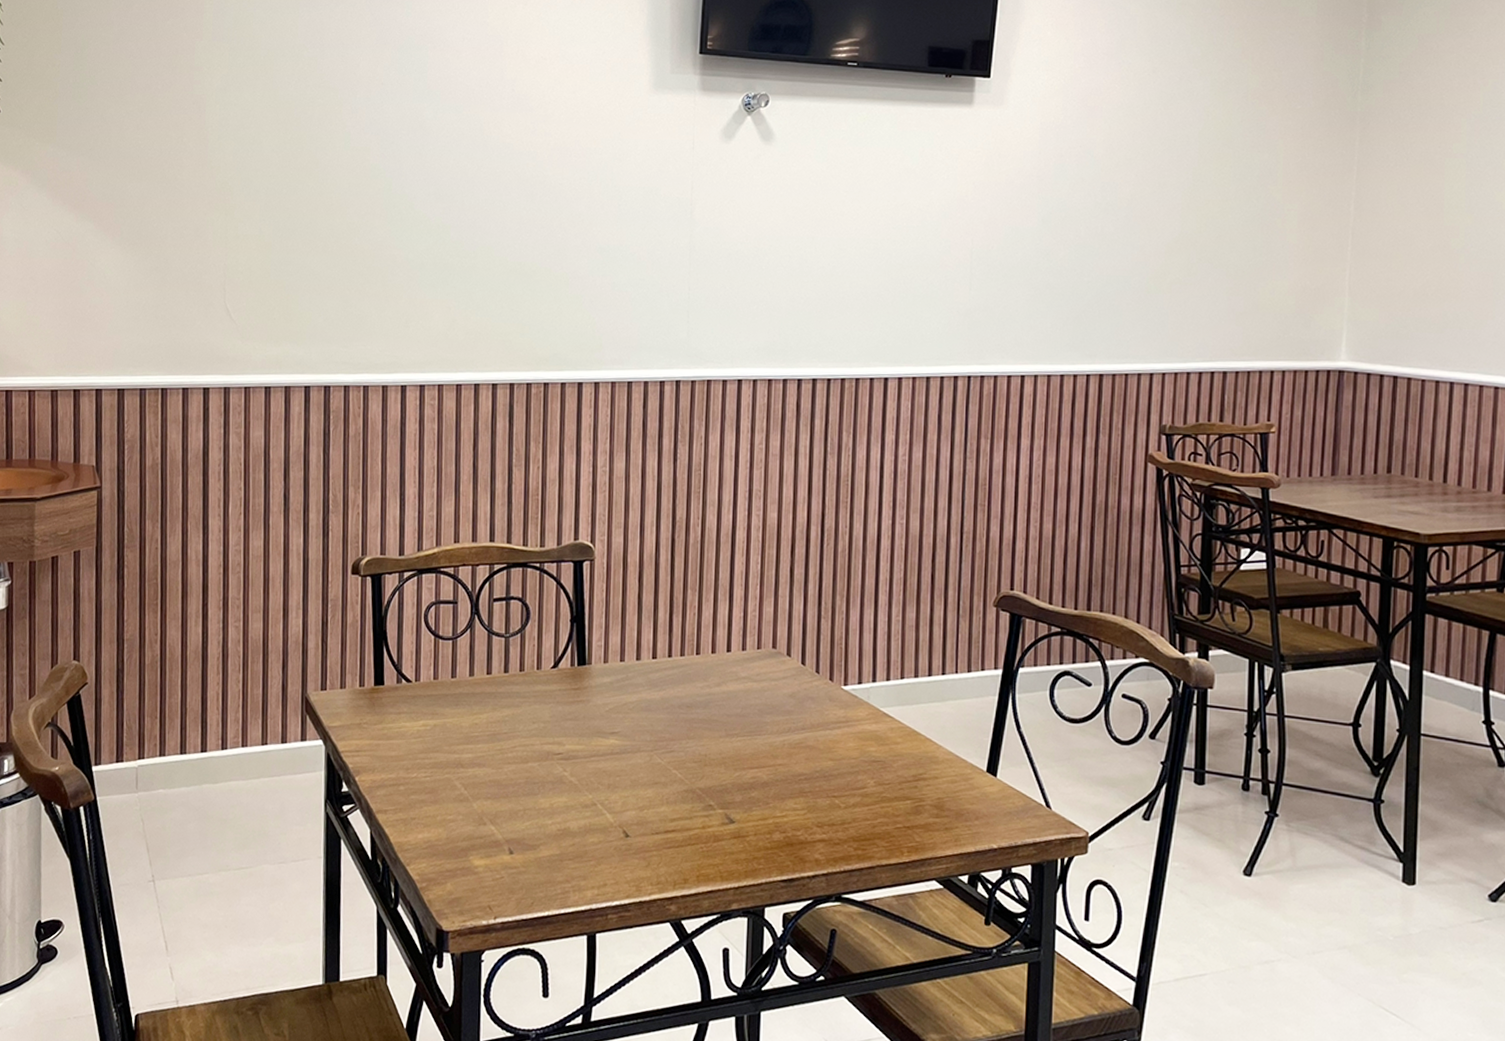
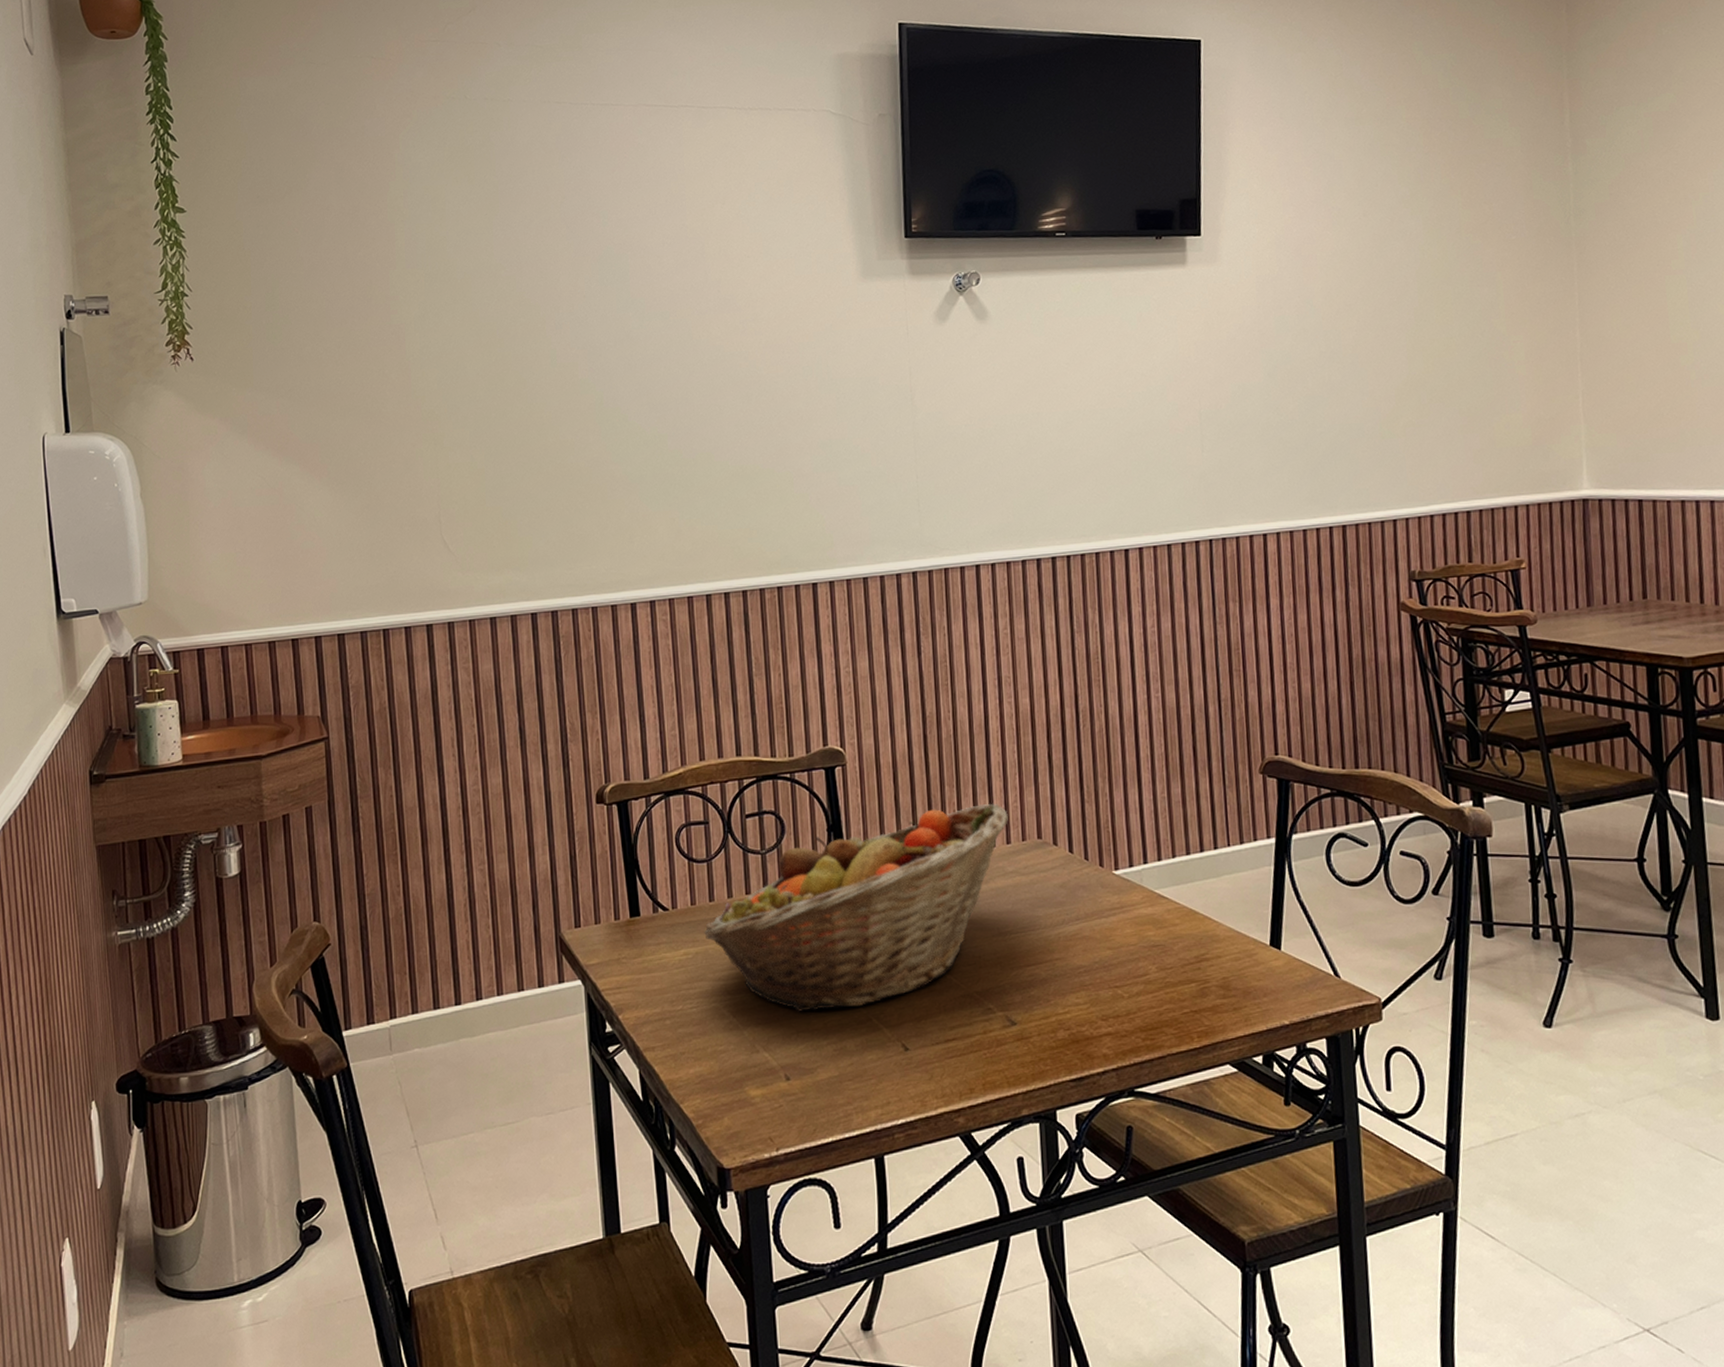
fruit basket: none [444,610,746,792] -> present [704,803,1008,1012]

